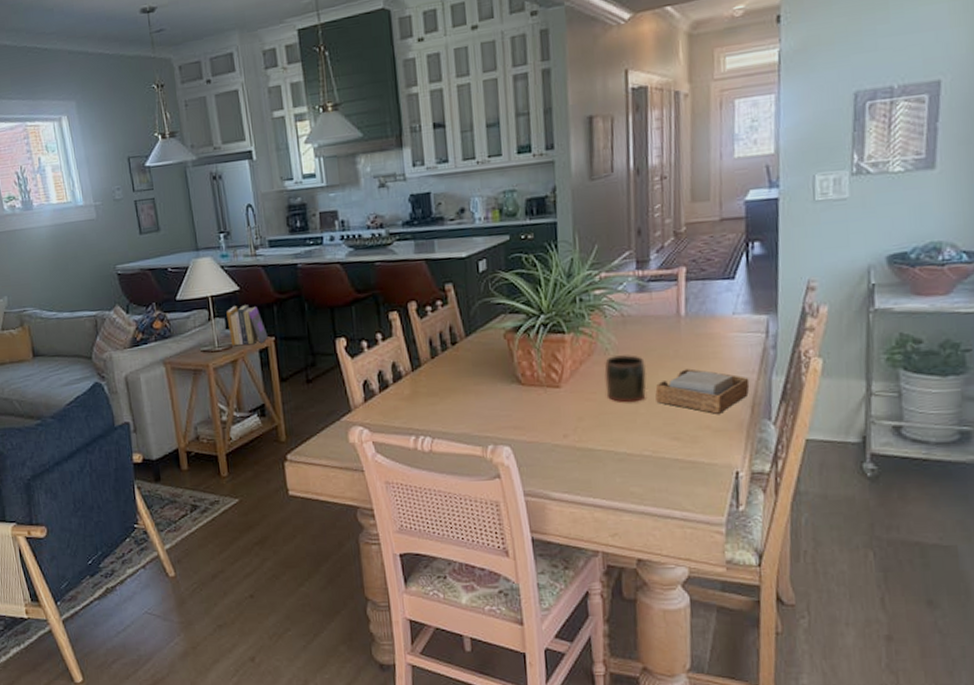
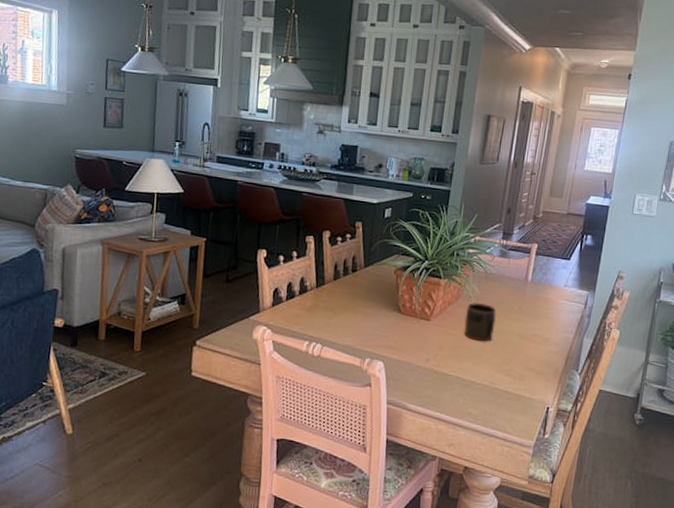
books: present [226,305,268,346] -> none [166,205,201,242]
napkin holder: present [655,368,750,414] -> none [499,322,568,361]

